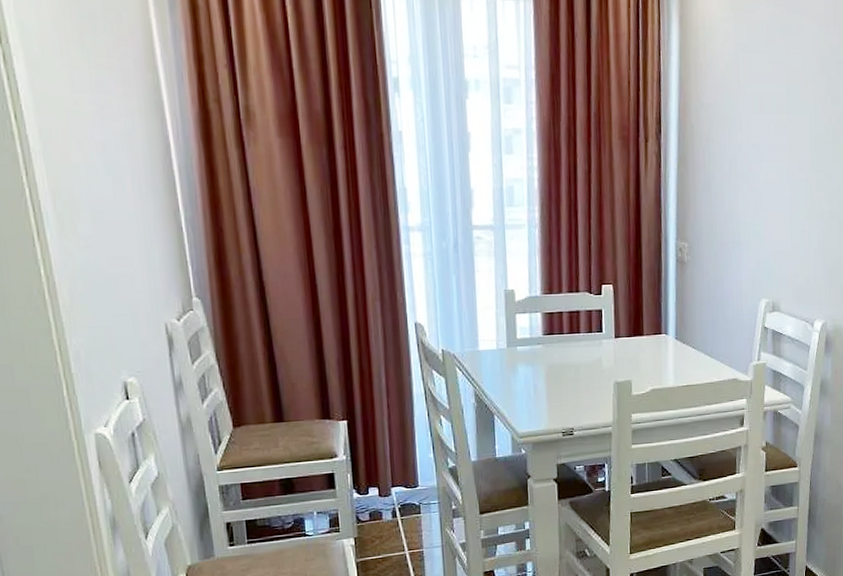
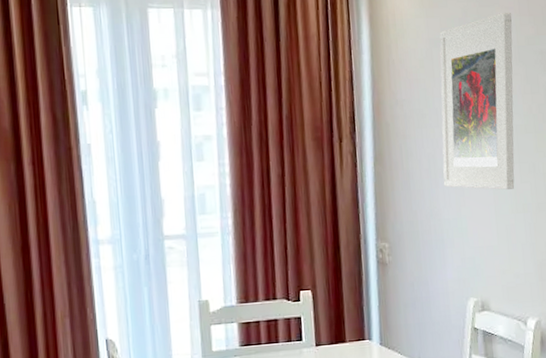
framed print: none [743,20,818,198] -> present [439,12,515,191]

